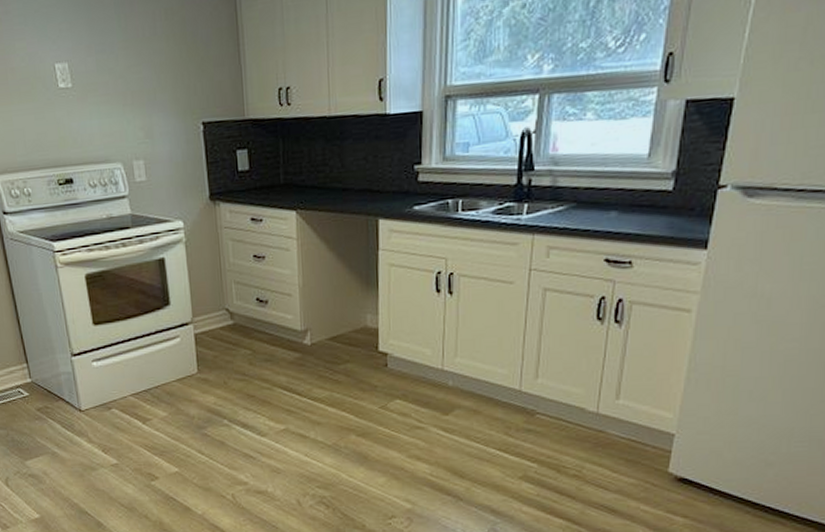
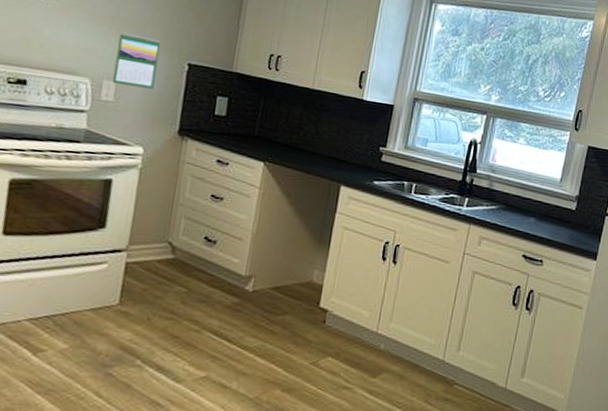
calendar: none [134,104,177,162] -> present [111,32,161,89]

